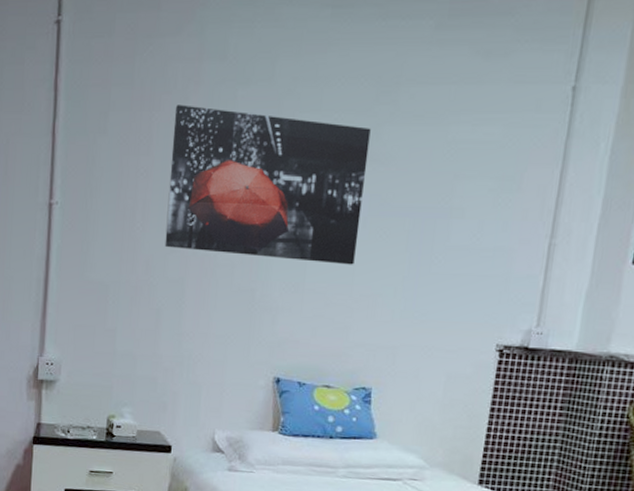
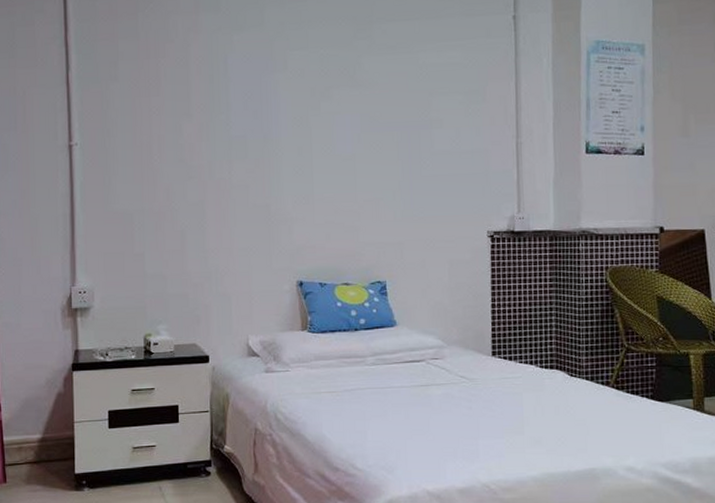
wall art: present [165,105,371,265] -> none [178,51,355,176]

